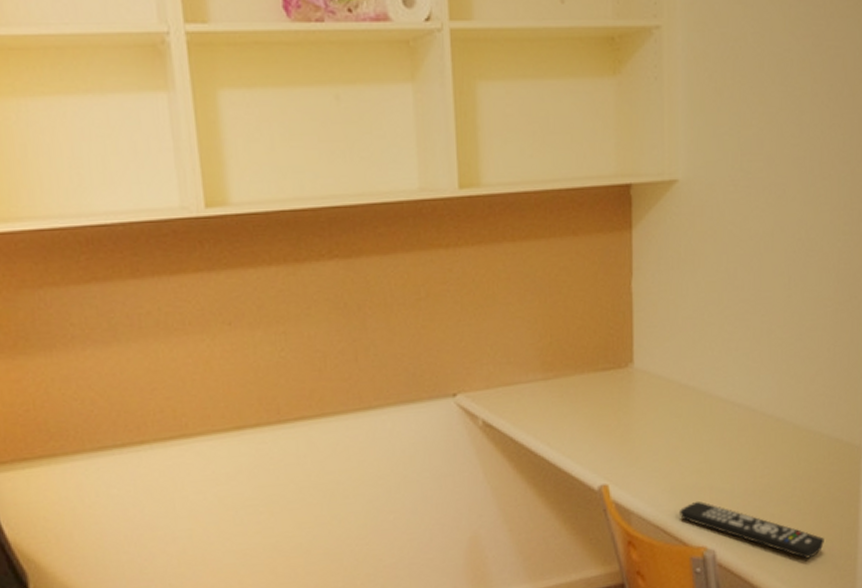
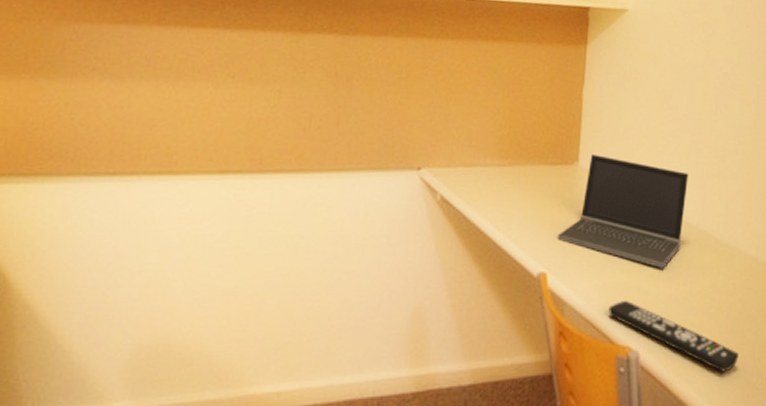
laptop computer: none [616,352,761,464] -> present [557,153,689,268]

